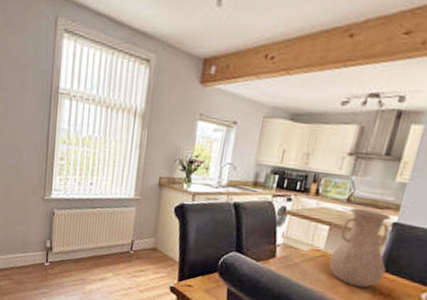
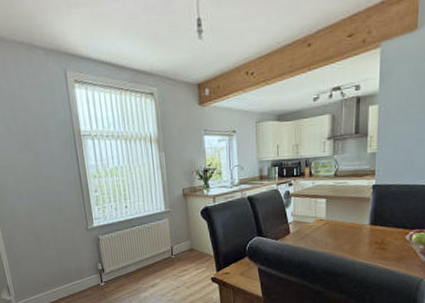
vase: present [329,207,392,289] -> none [332,179,375,243]

